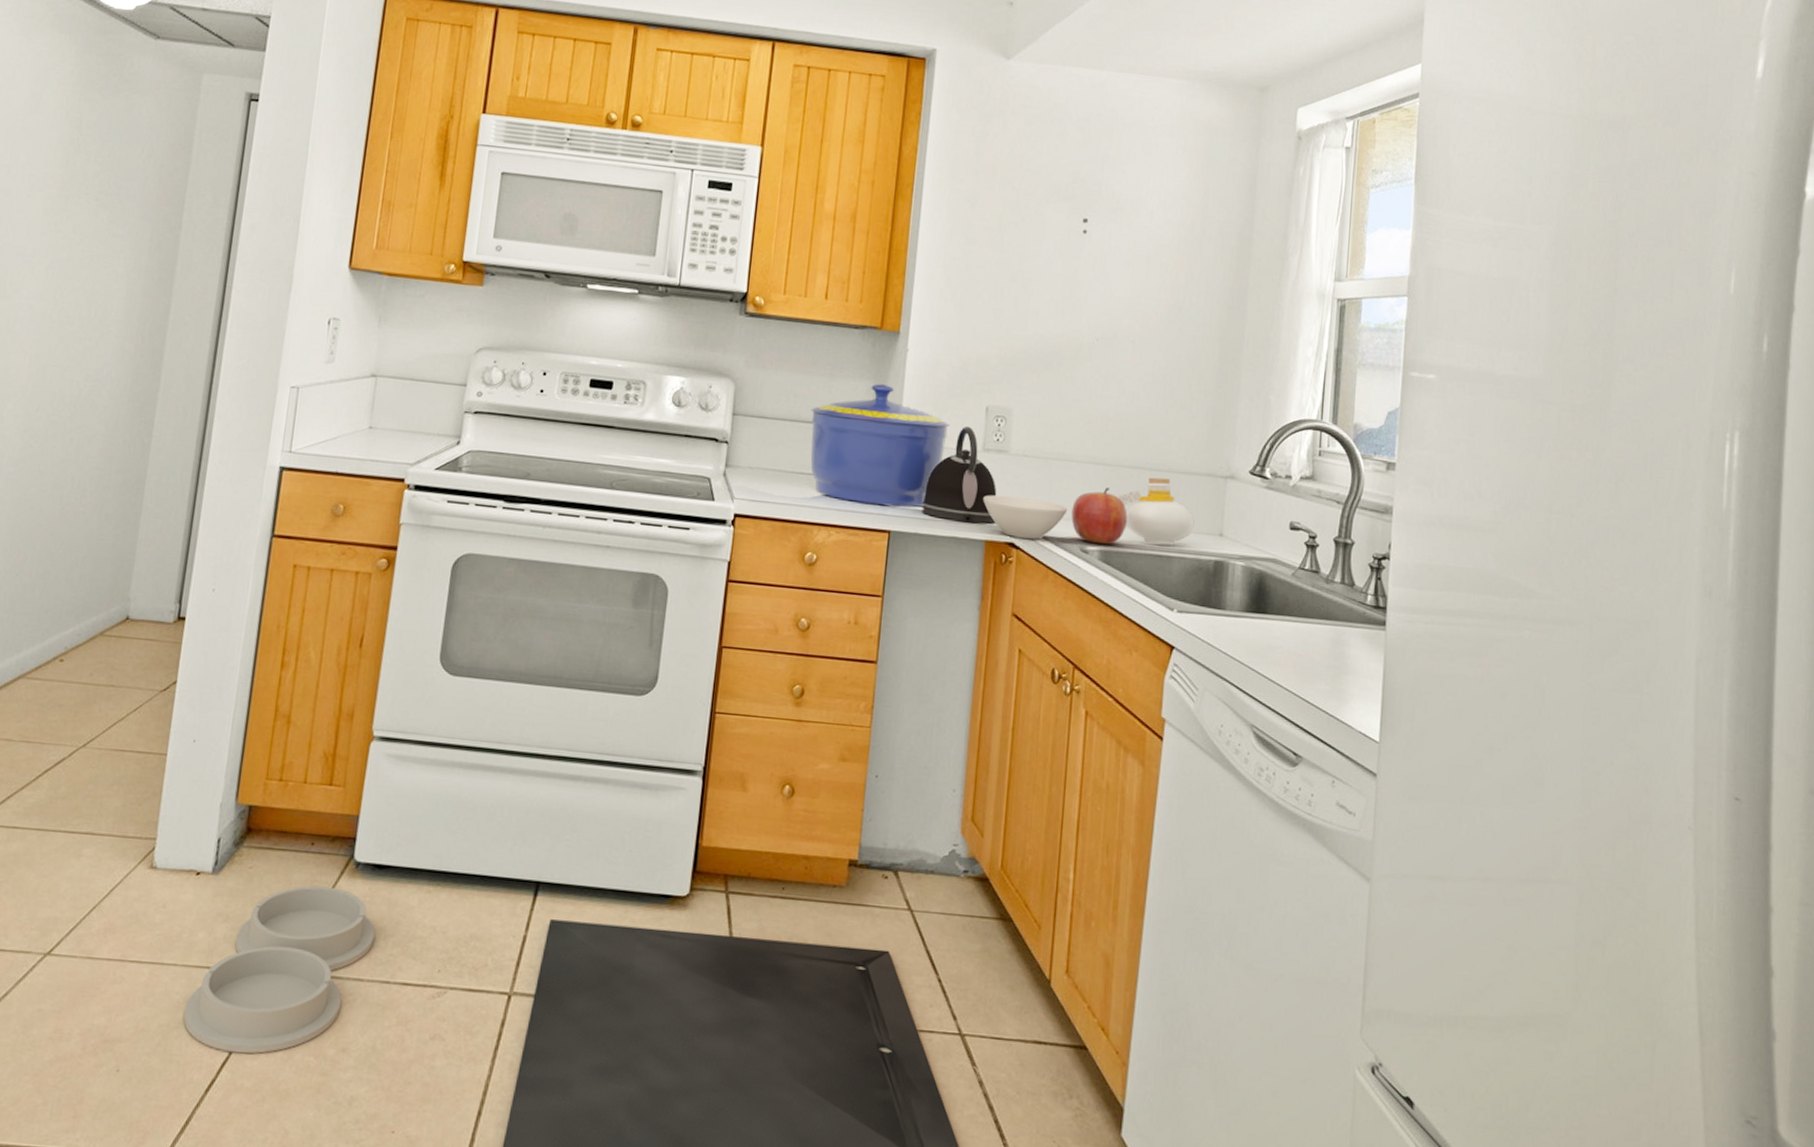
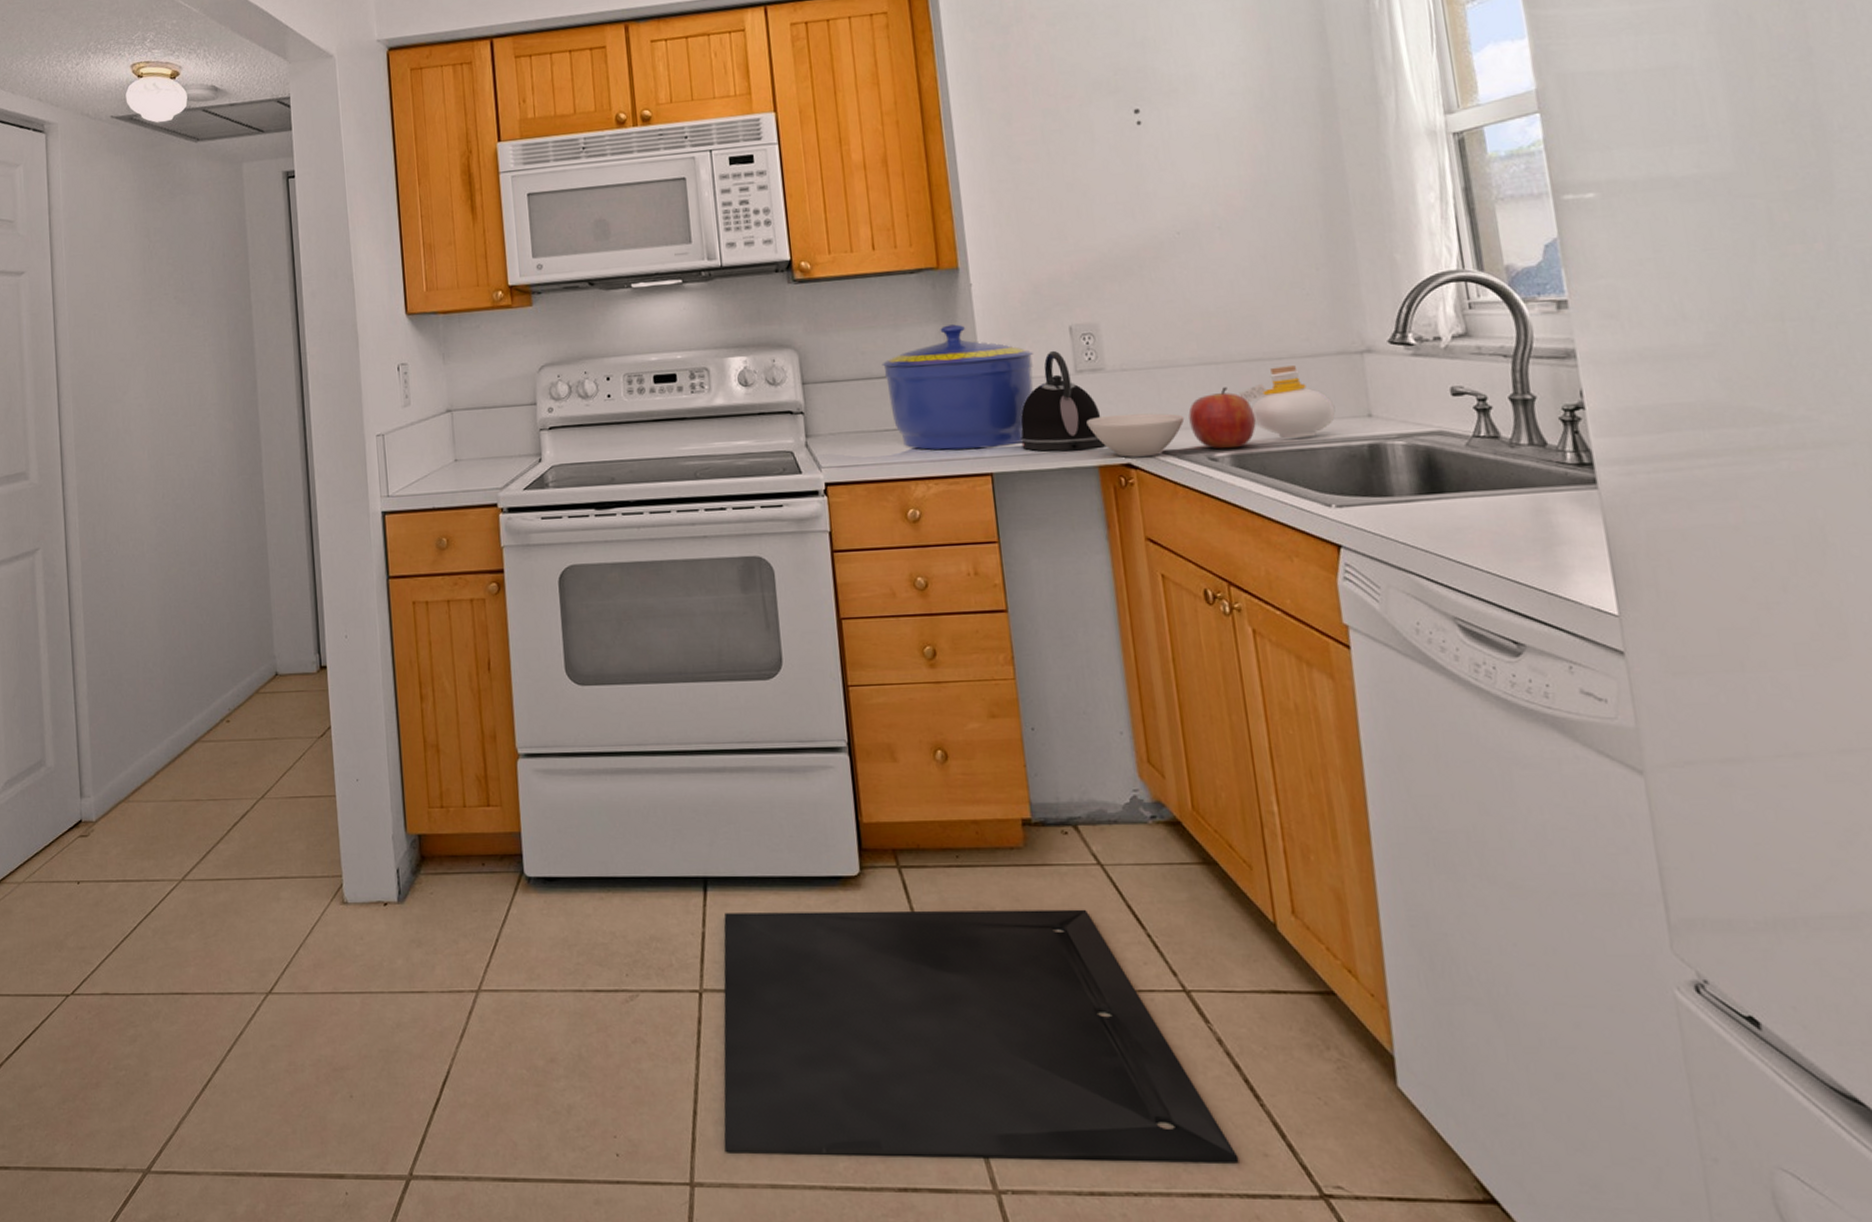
pet bowl: present [183,885,375,1054] -> none [398,904,559,1071]

